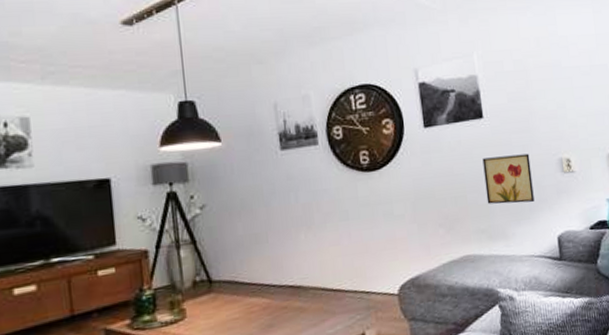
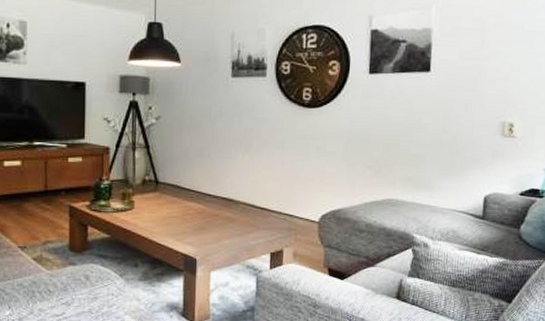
wall art: present [482,153,534,204] -> none [419,111,471,159]

